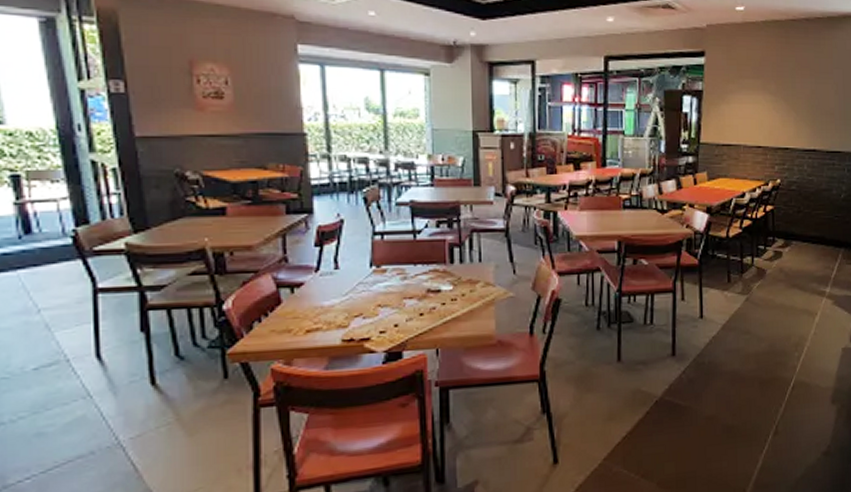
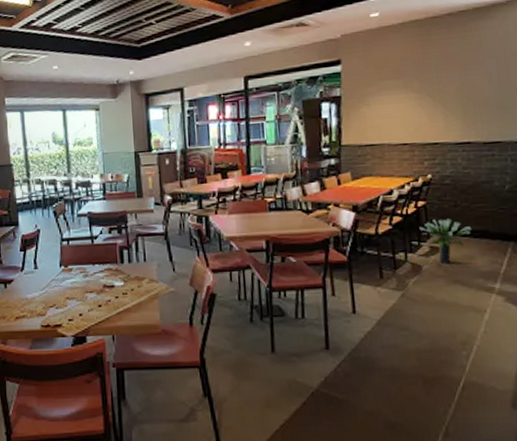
potted plant: none [766,224,811,269] -> present [419,218,472,264]

